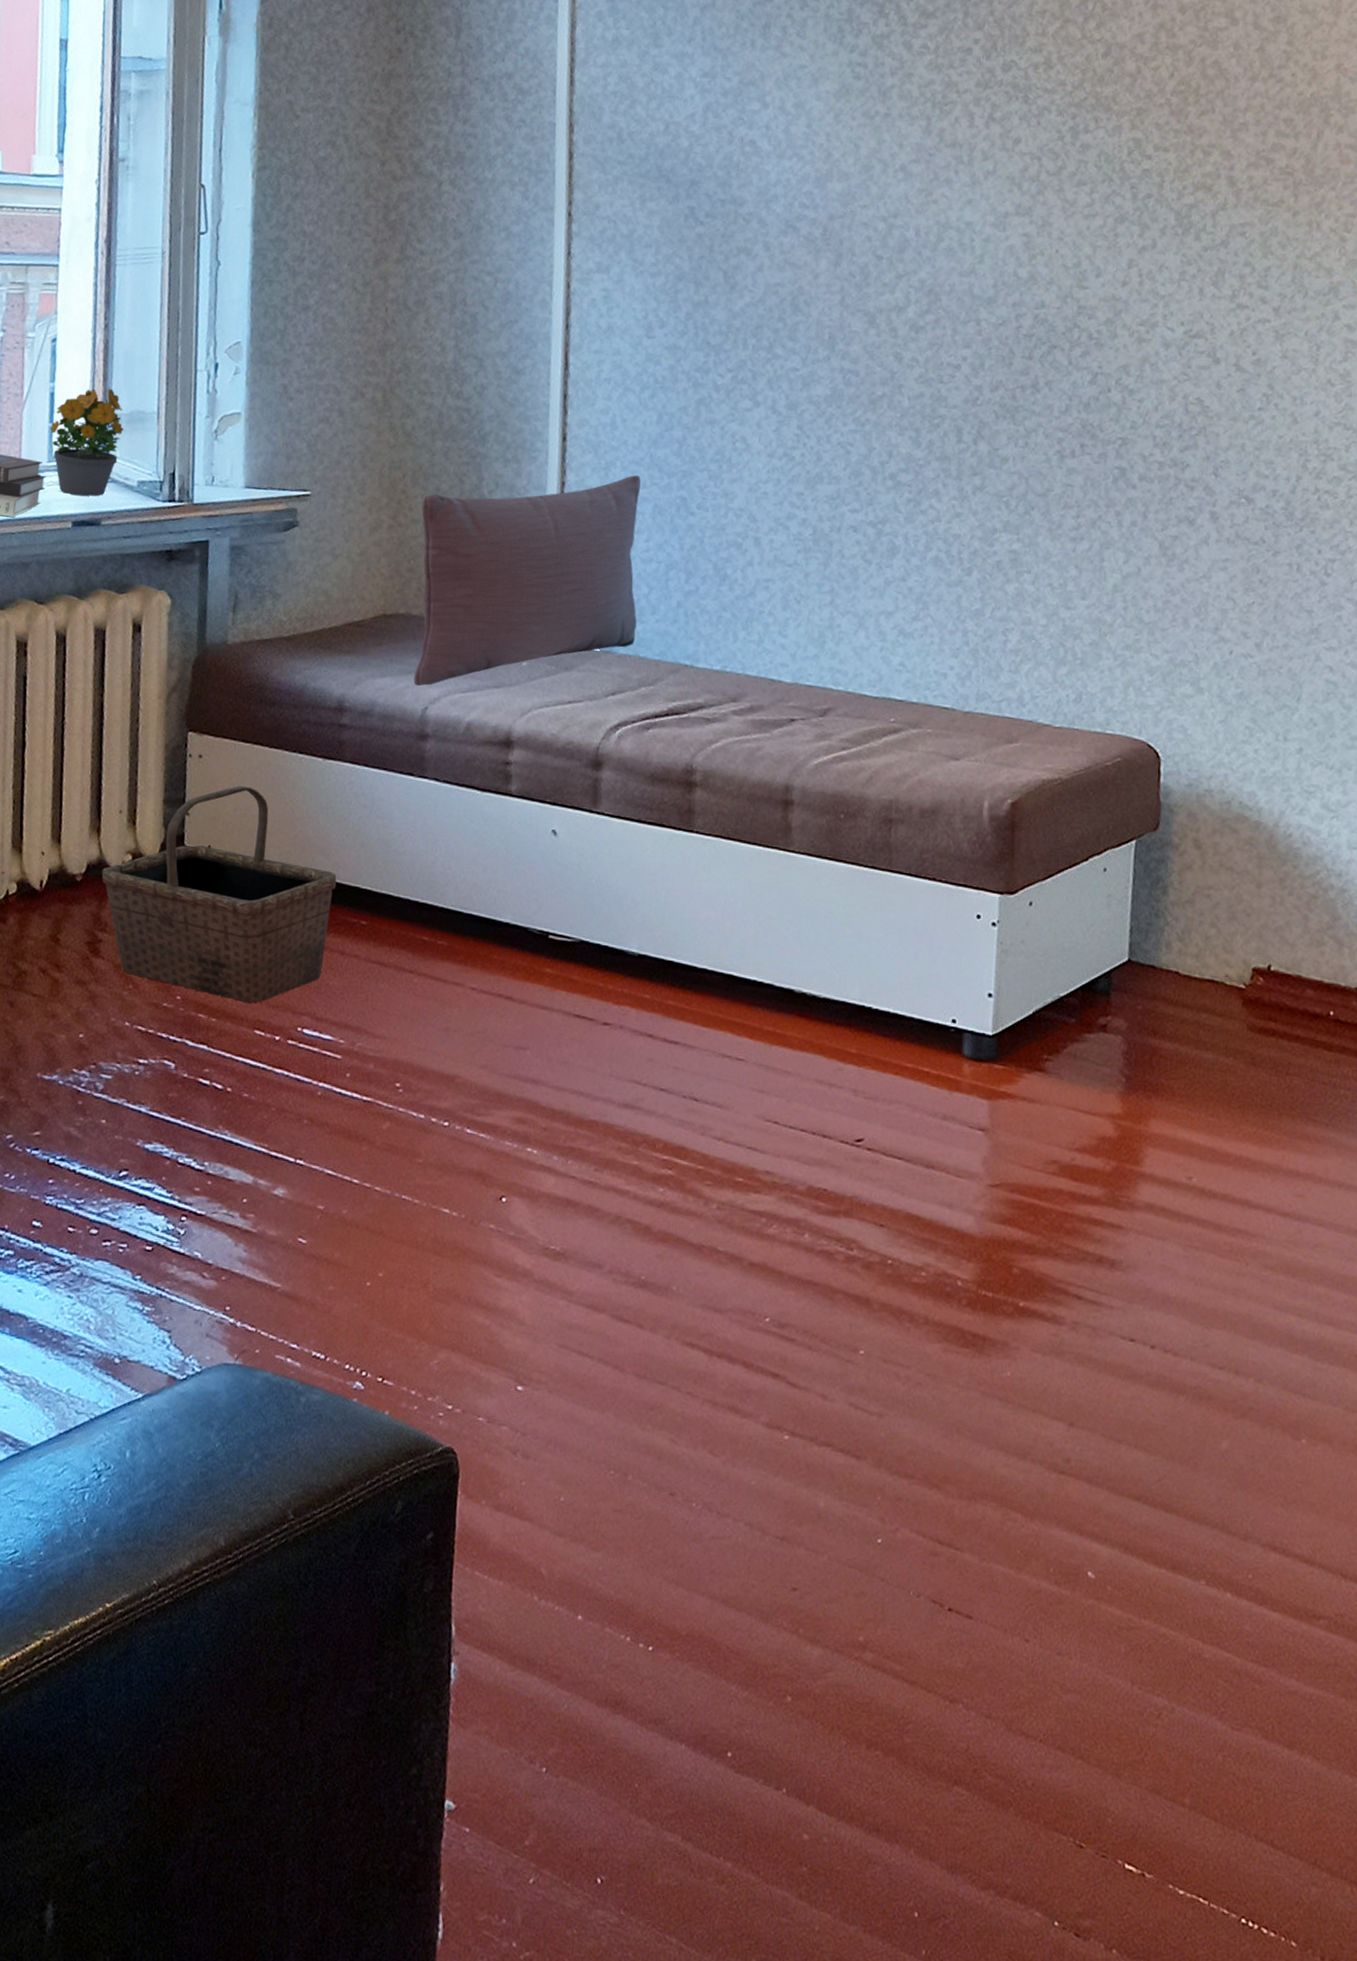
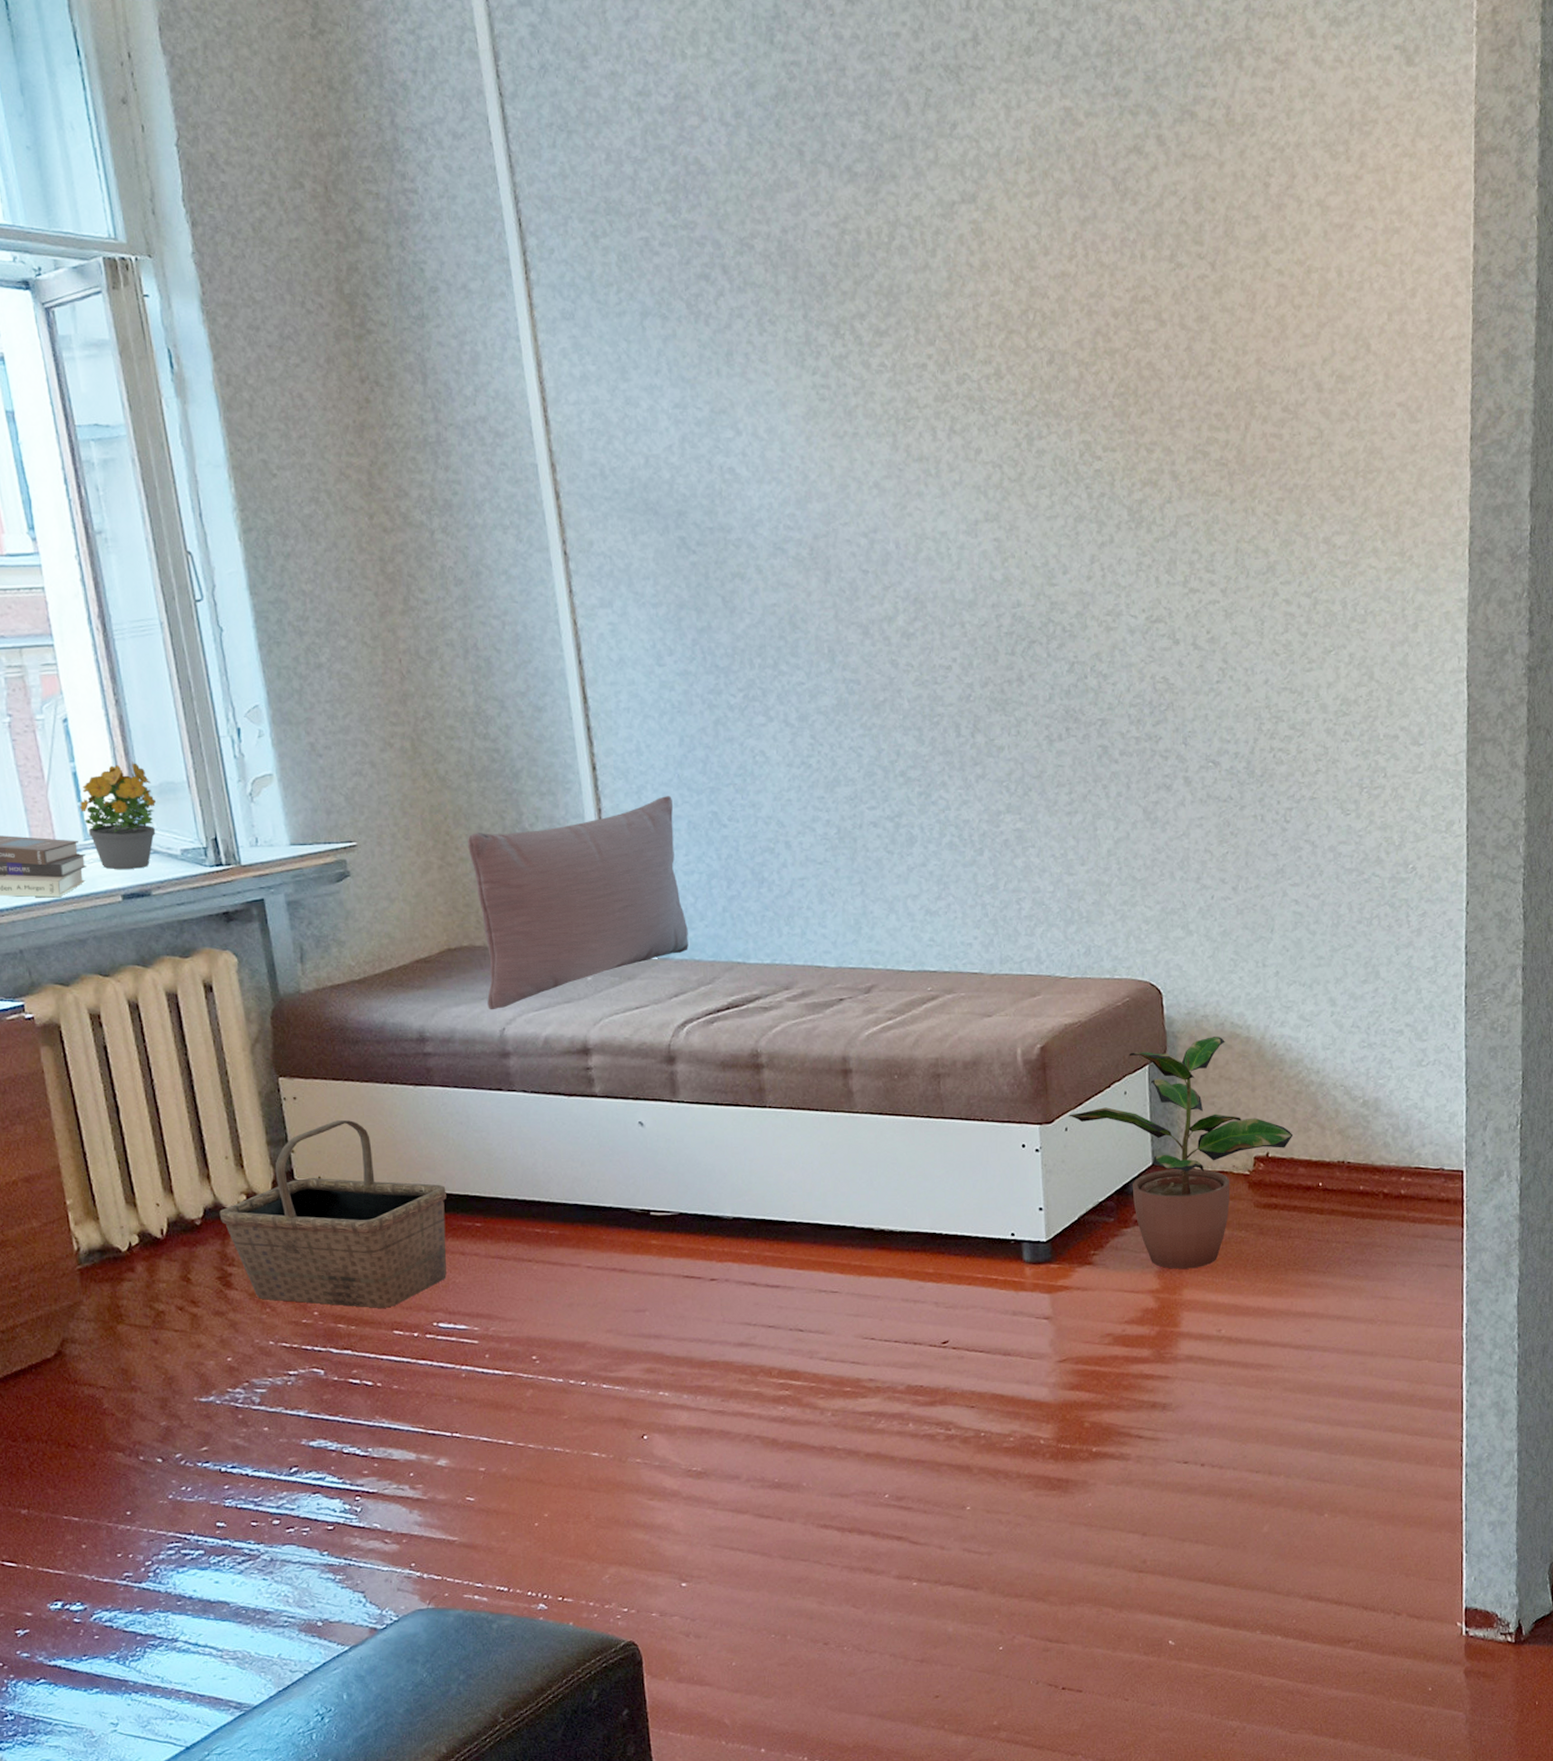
potted plant: none [1035,816,1303,1096] -> present [1069,1037,1293,1269]

